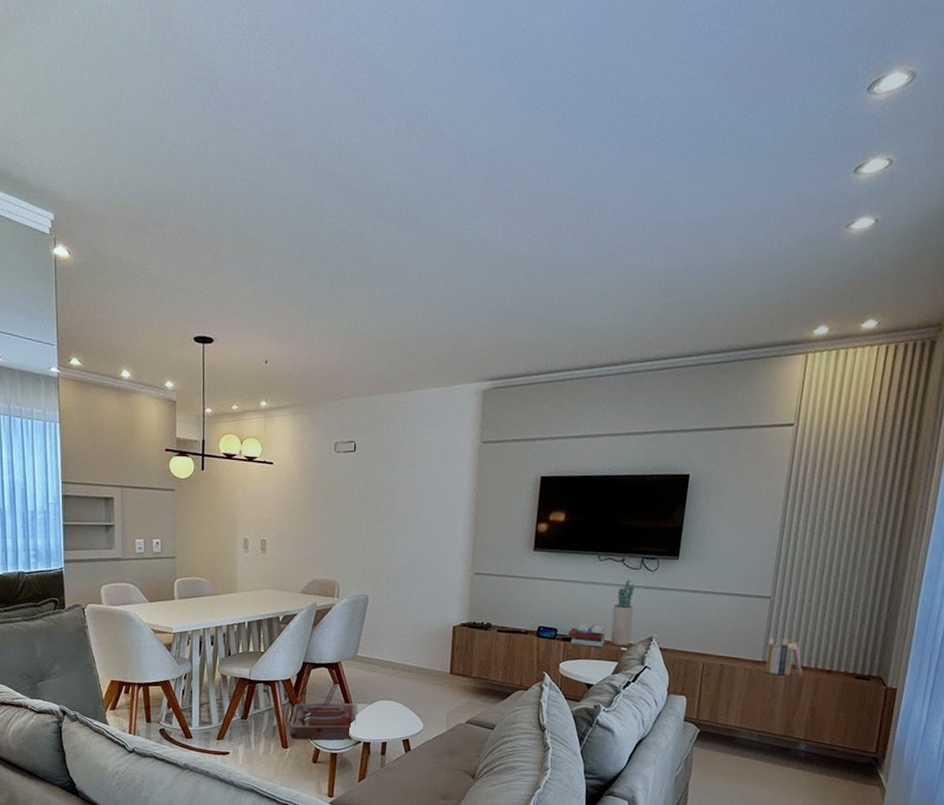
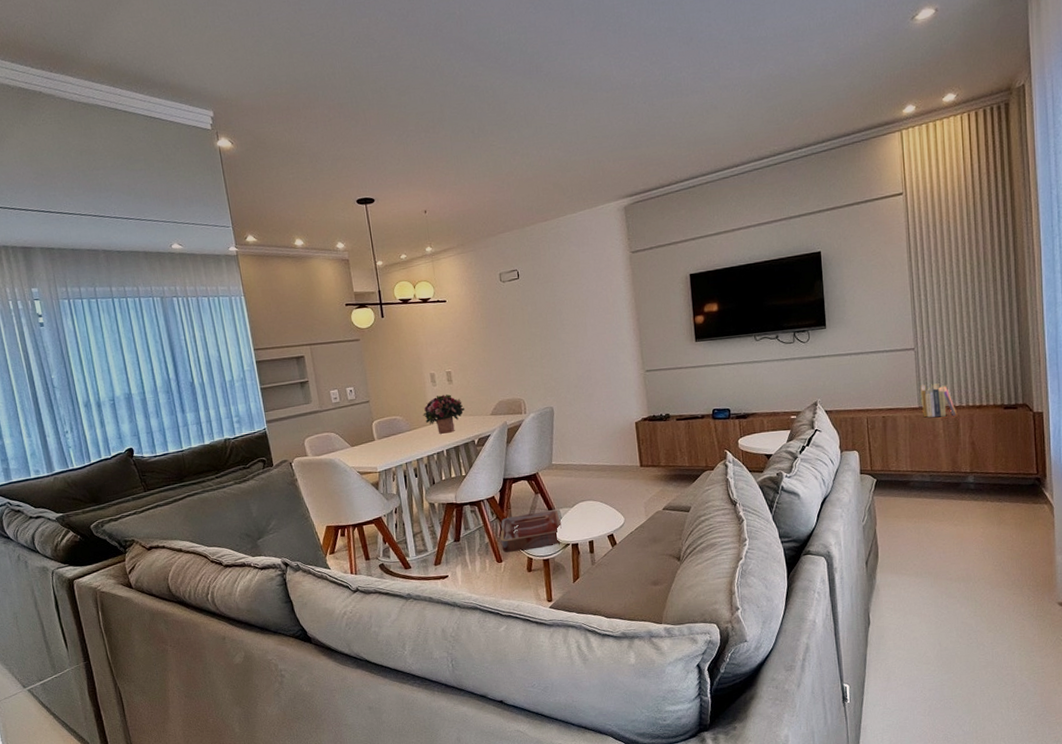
bouquet: none [229,562,275,605] -> present [423,394,466,434]
books: present [568,623,606,648] -> none [741,399,776,421]
vase: present [611,578,635,646] -> none [775,353,798,415]

